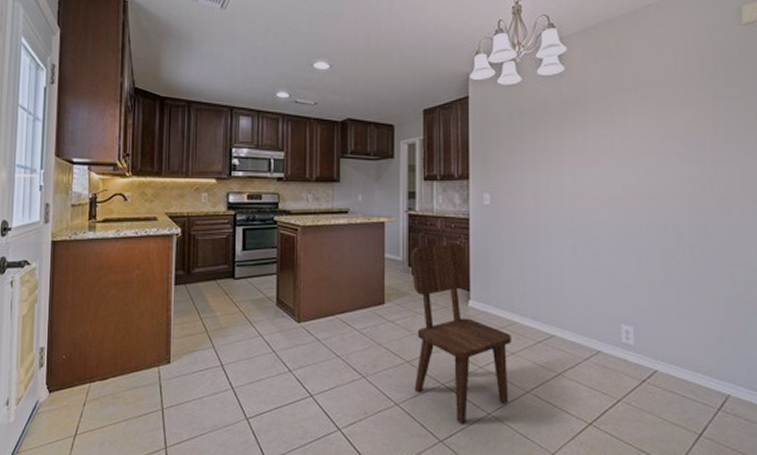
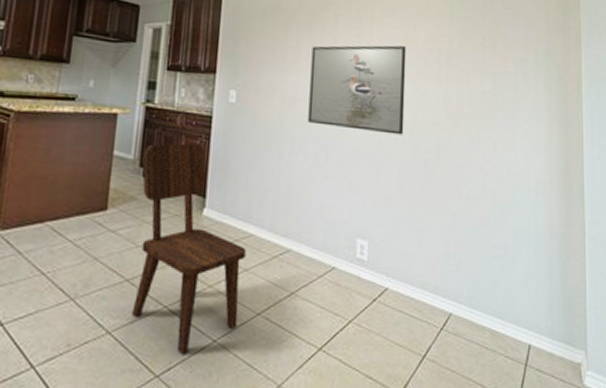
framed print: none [562,135,666,224] -> present [308,45,407,135]

